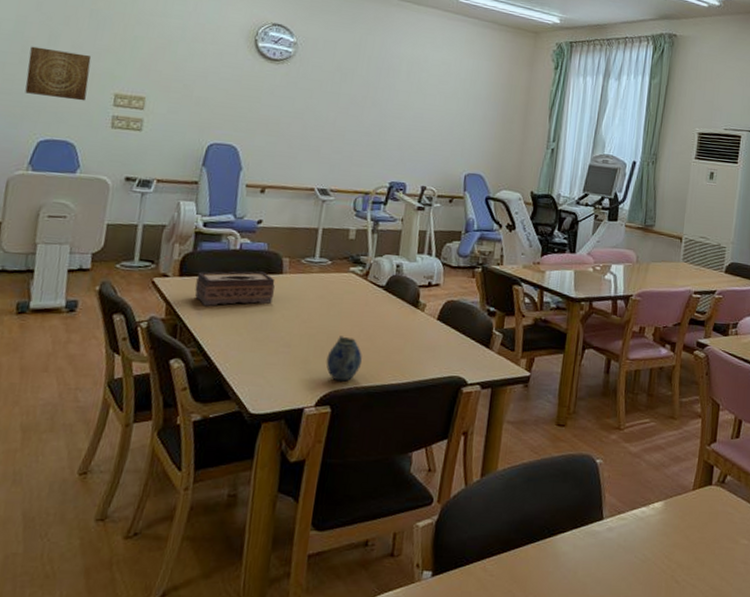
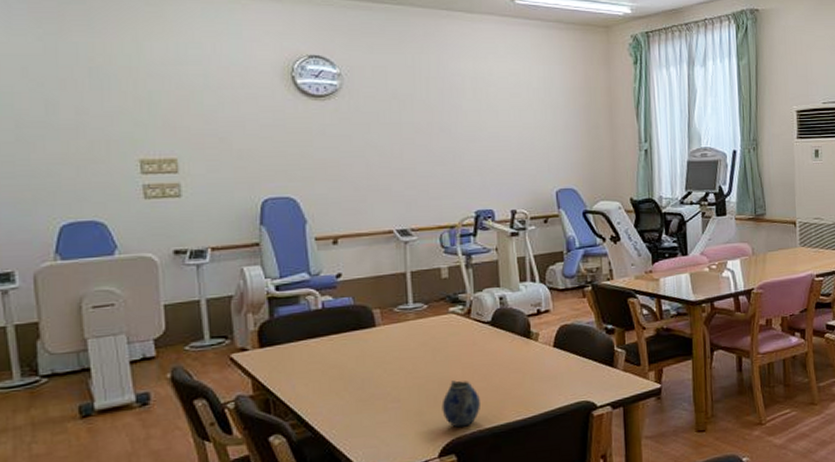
wall art: present [25,46,92,101] -> none [26,119,106,174]
tissue box: present [195,271,276,306] -> none [280,328,371,374]

